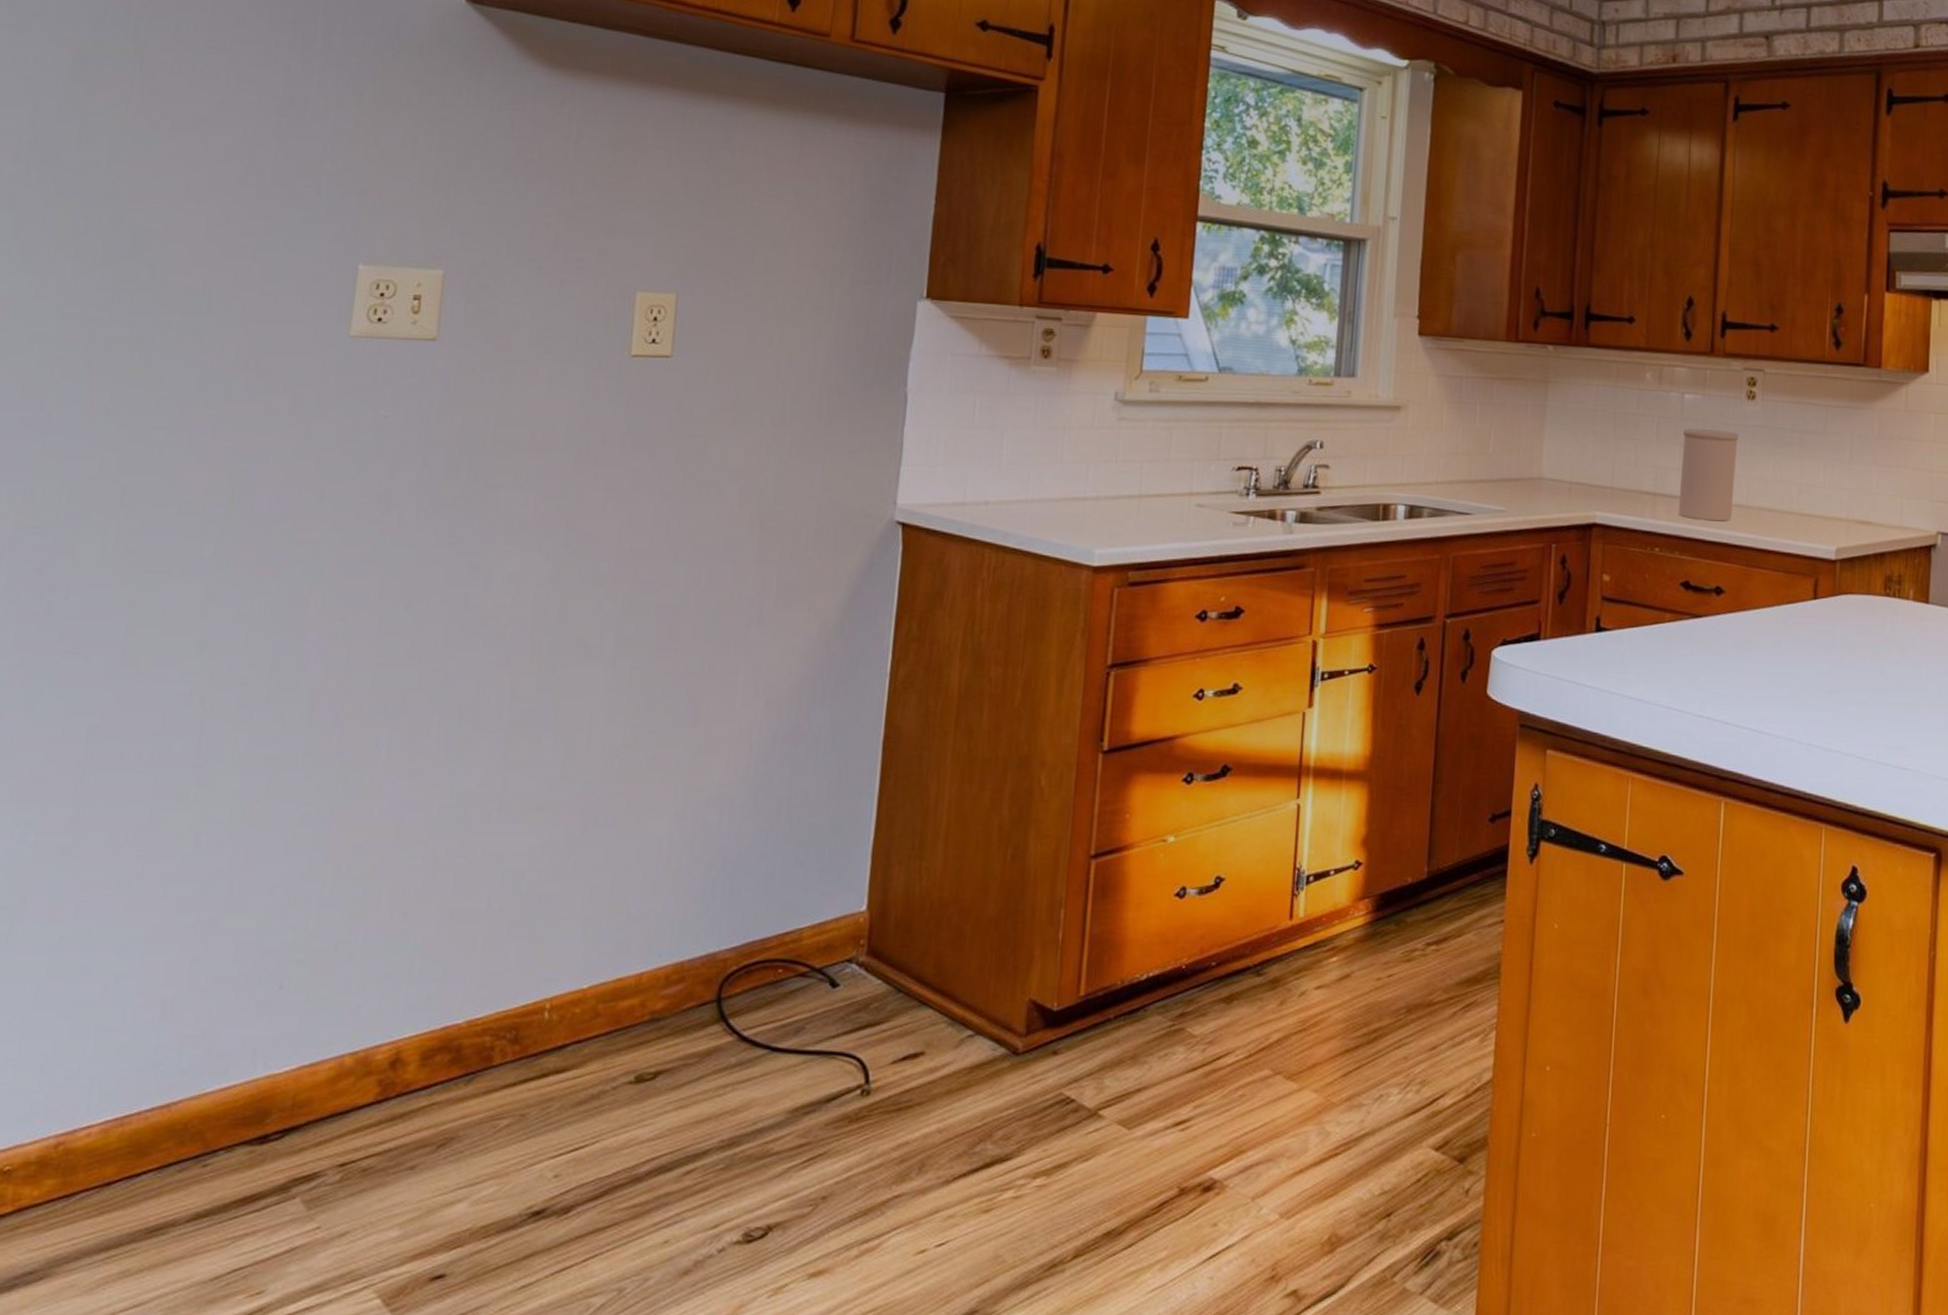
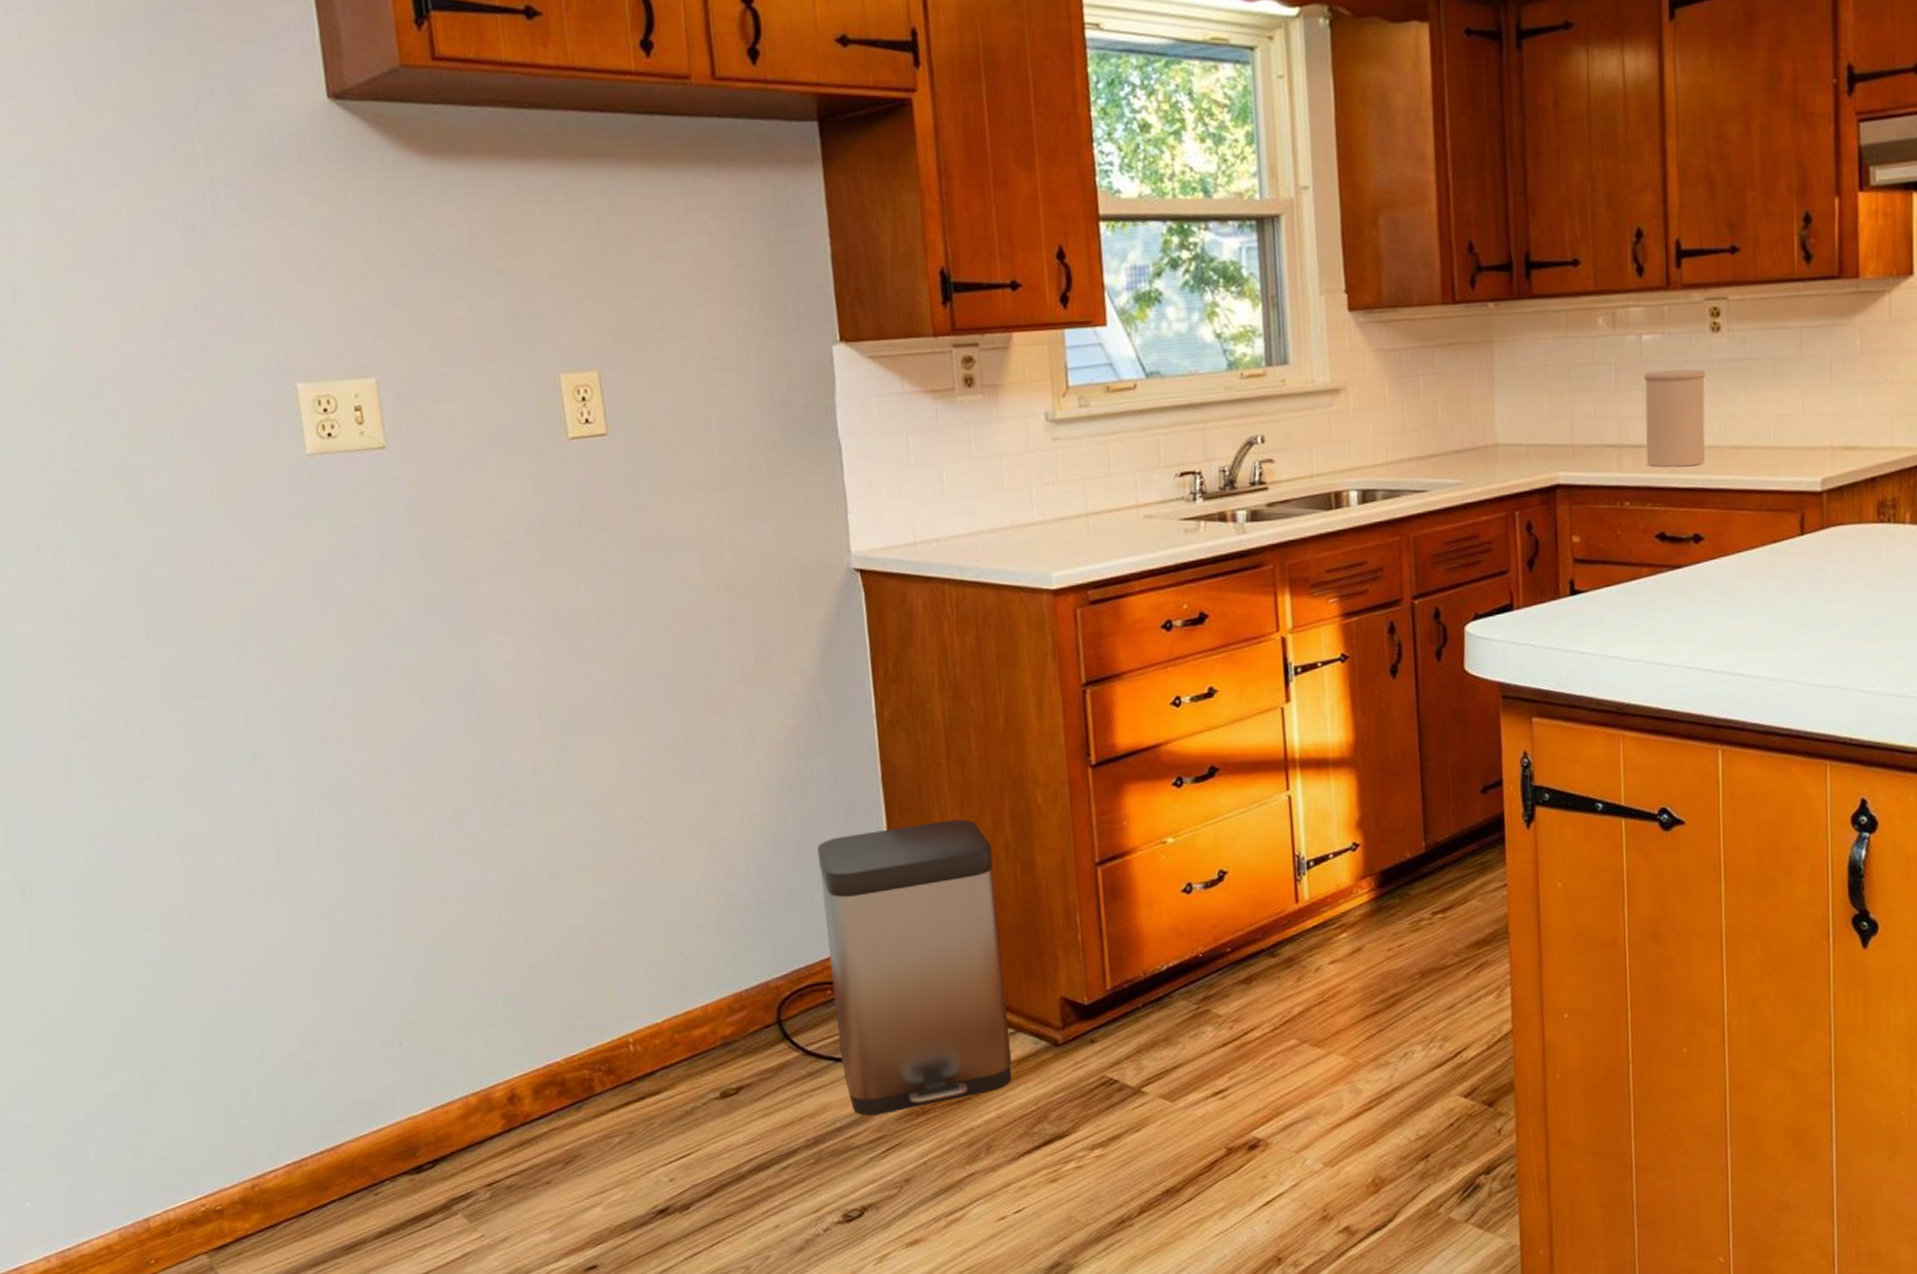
pedal bin: none [777,793,986,1117] -> present [817,819,1012,1115]

